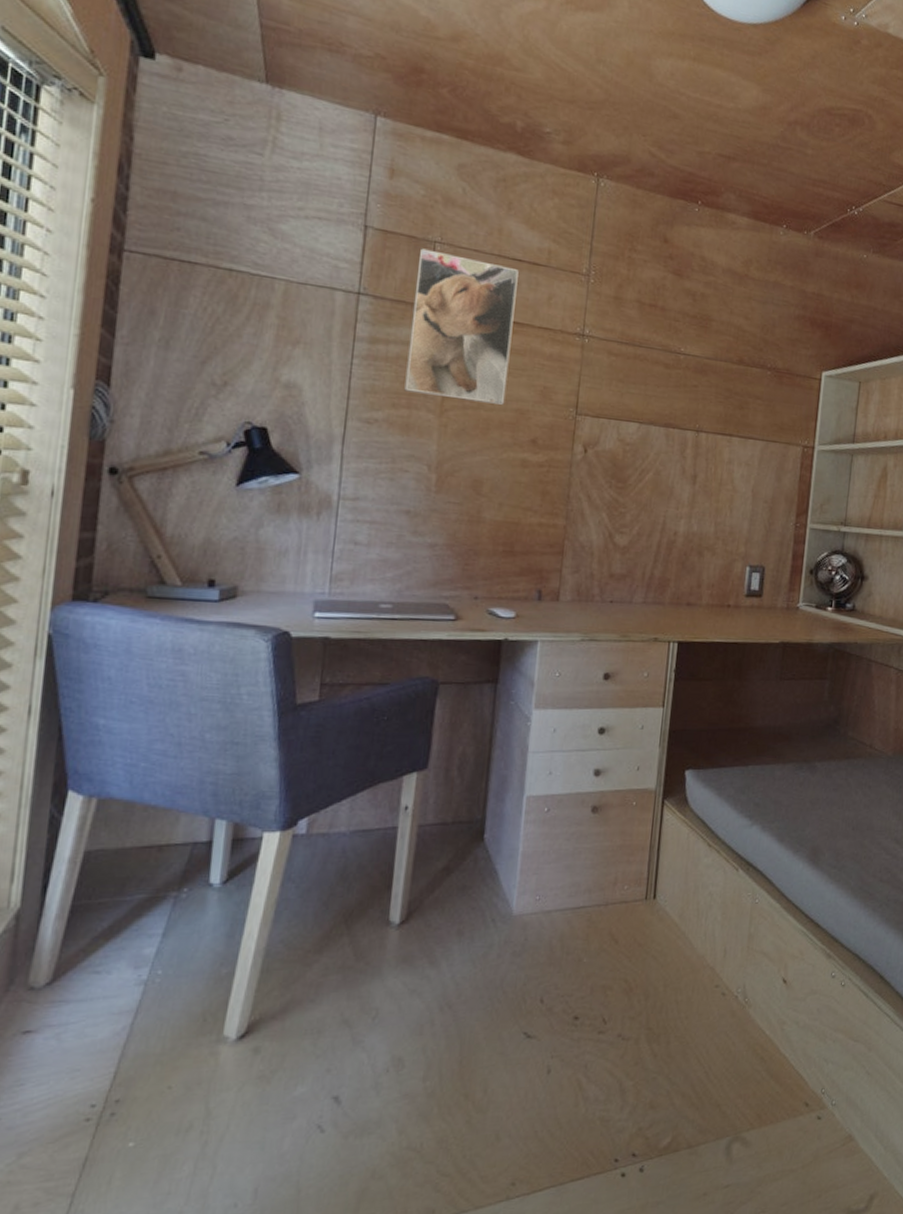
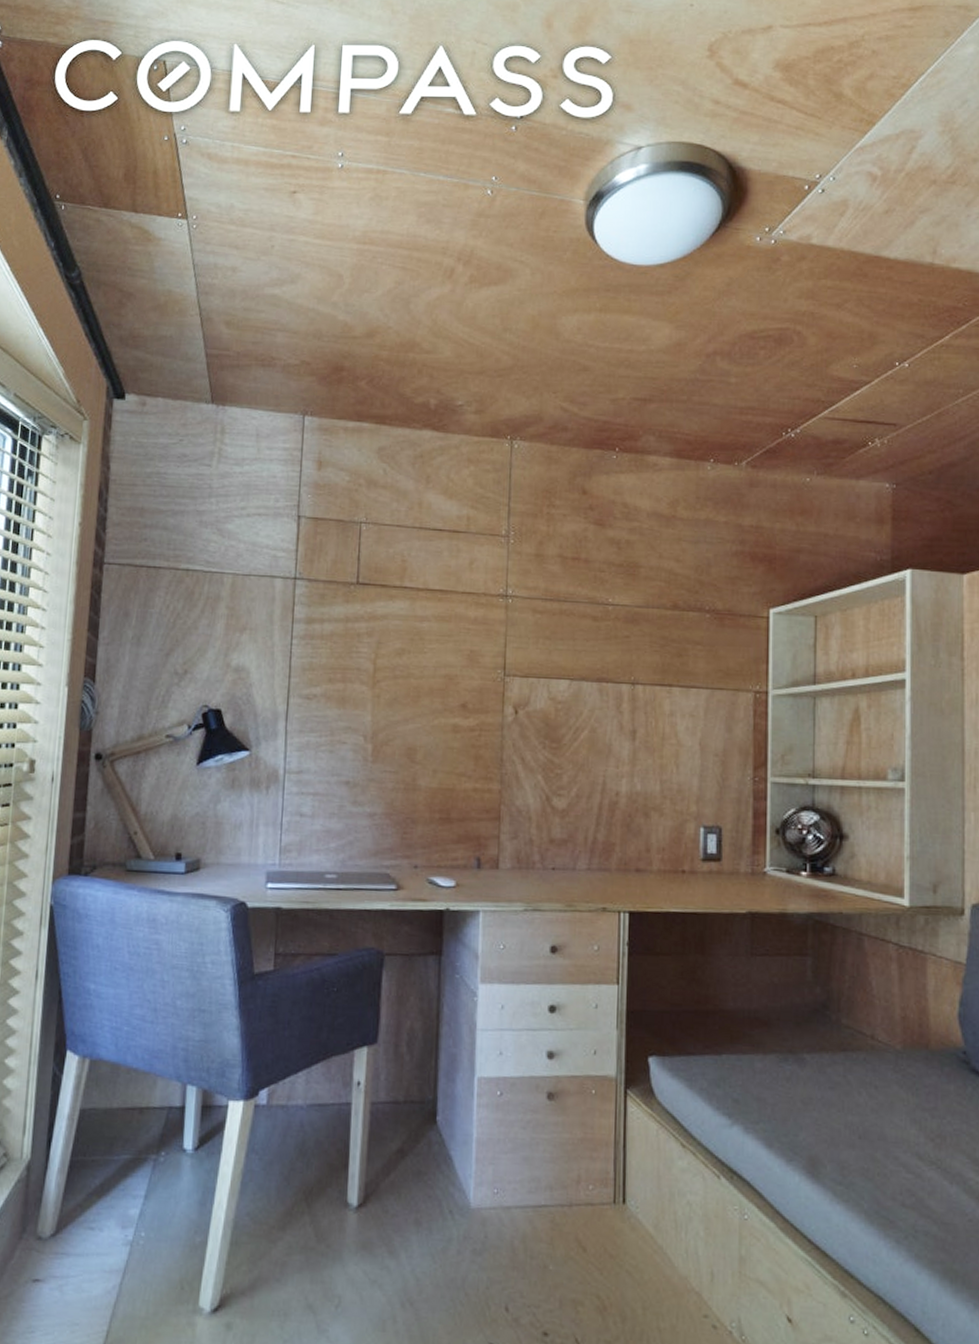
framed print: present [404,248,519,405] -> none [339,530,440,672]

